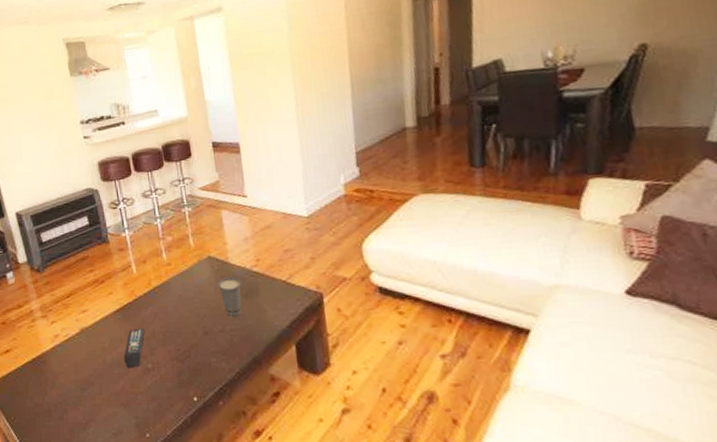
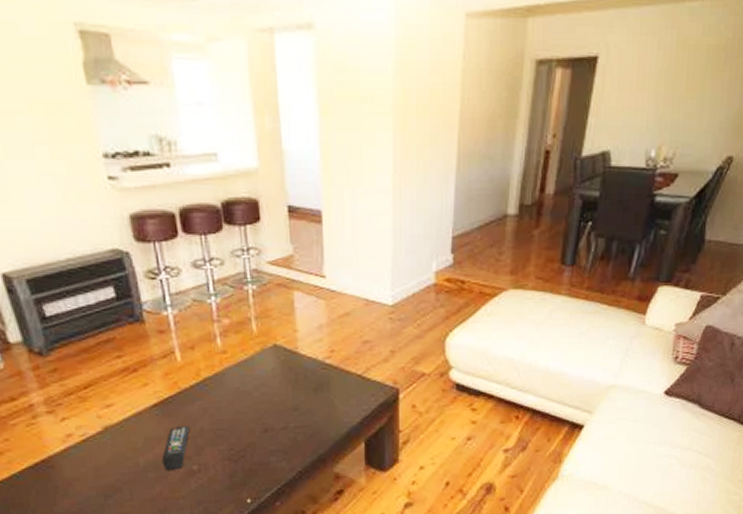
cup: present [217,277,242,316] -> none [283,369,312,413]

